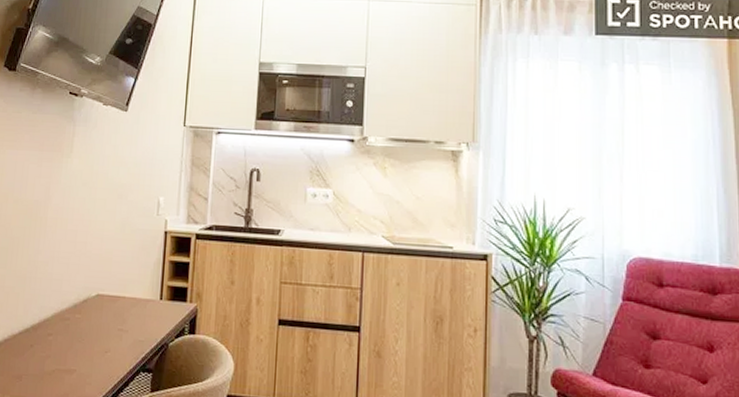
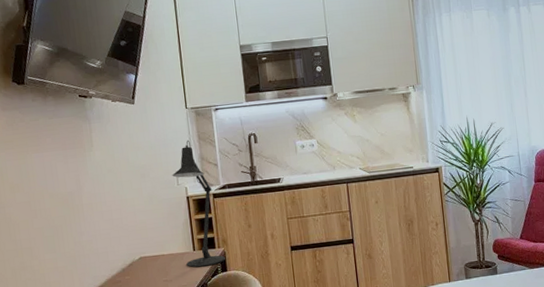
desk lamp: none [149,163,197,323] -> present [172,140,226,268]

